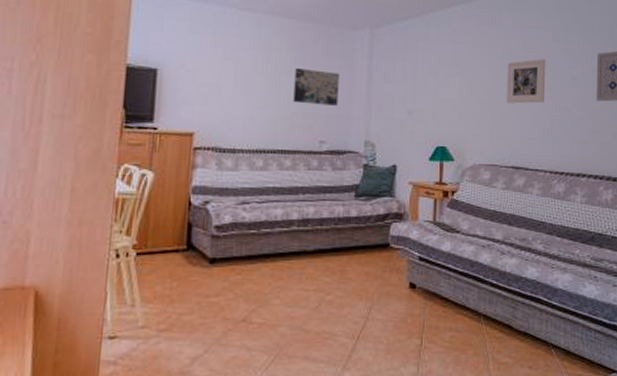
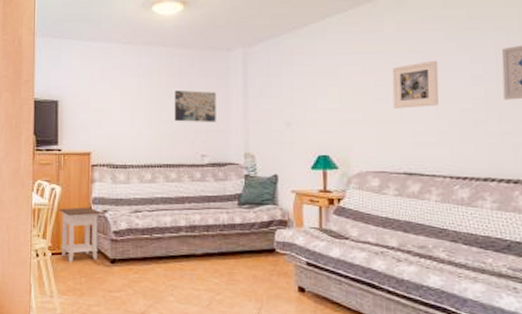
nightstand: none [148,197,203,265] -> present [59,207,102,263]

